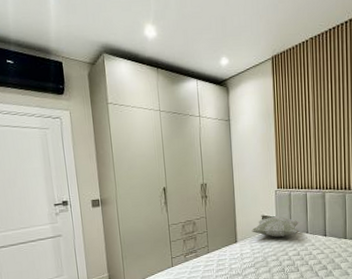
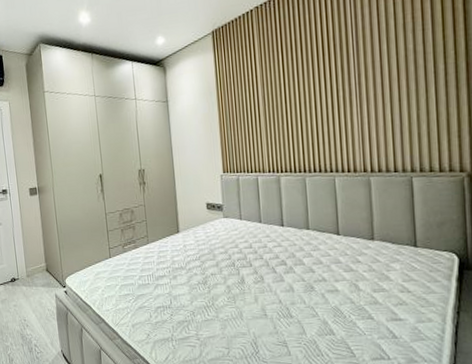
decorative pillow: present [252,216,299,237] -> none [195,203,250,227]

